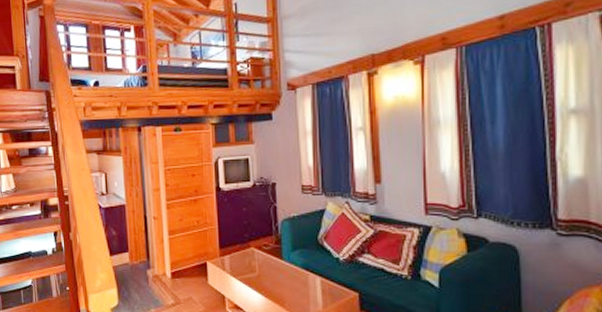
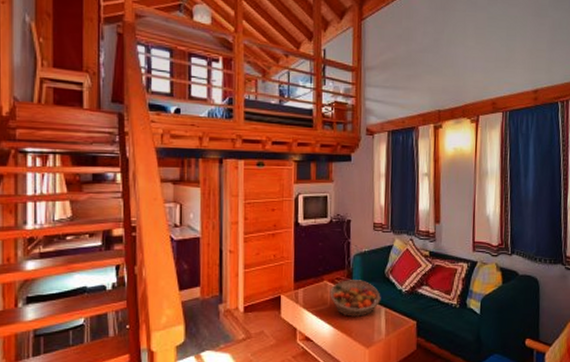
fruit basket: none [257,246,315,287] -> present [329,280,381,318]

